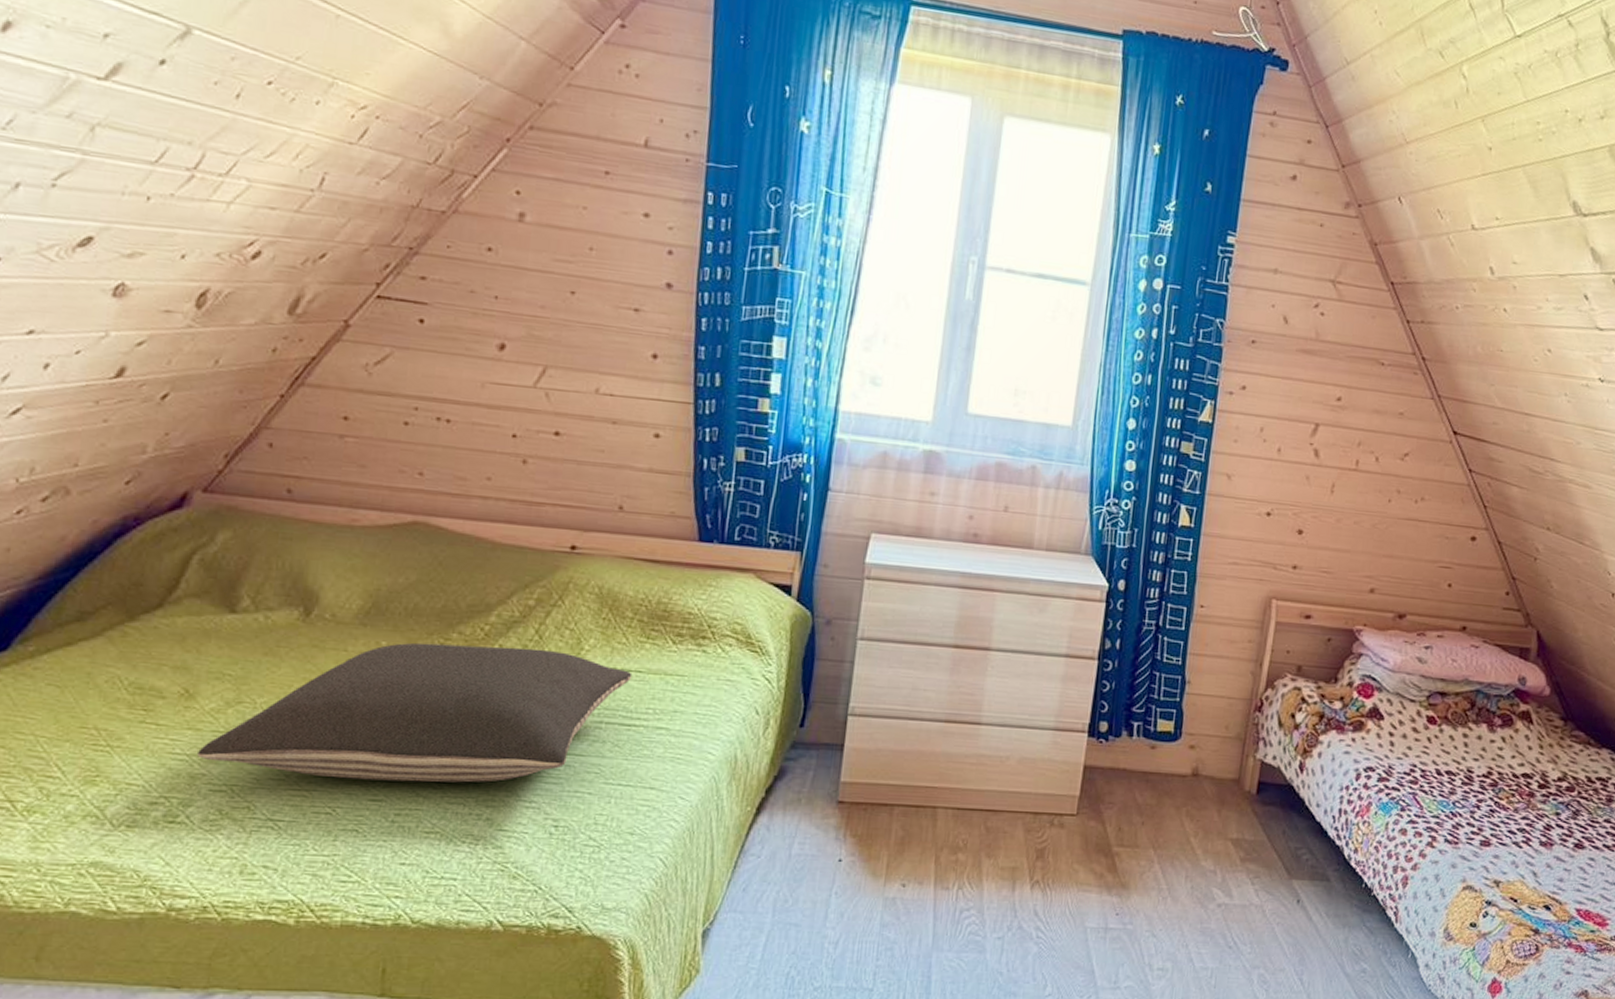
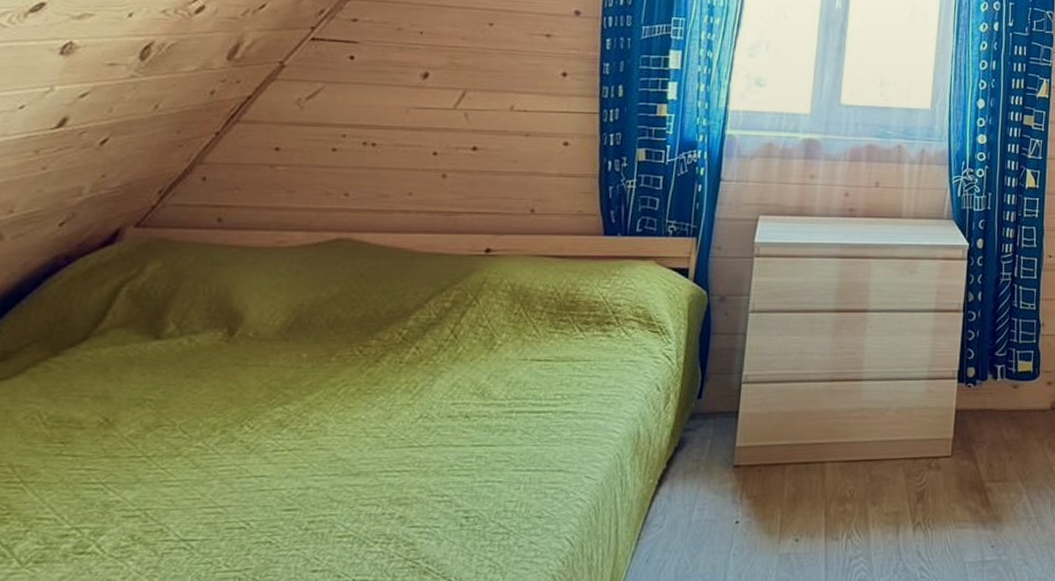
pillow: present [197,642,633,783] -> none [113,347,542,492]

